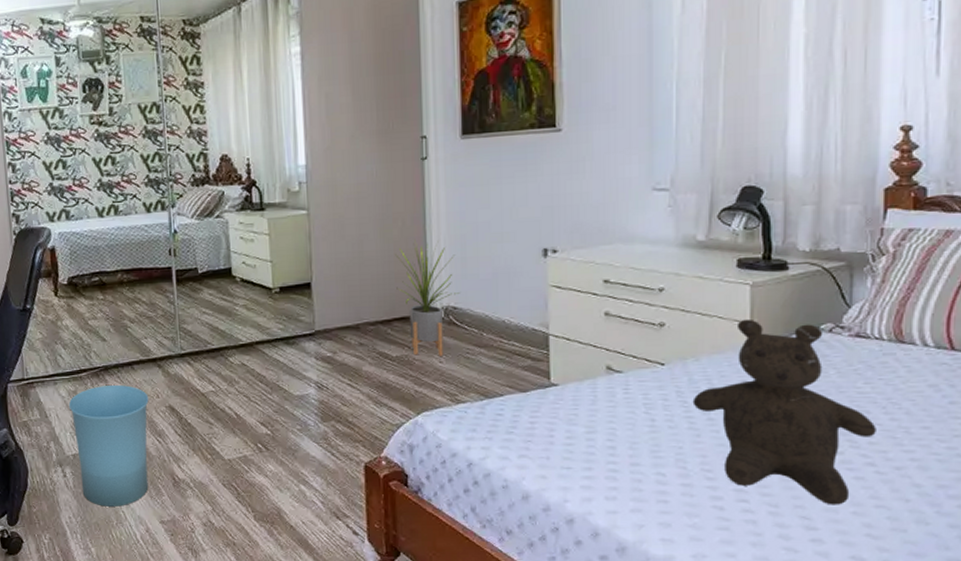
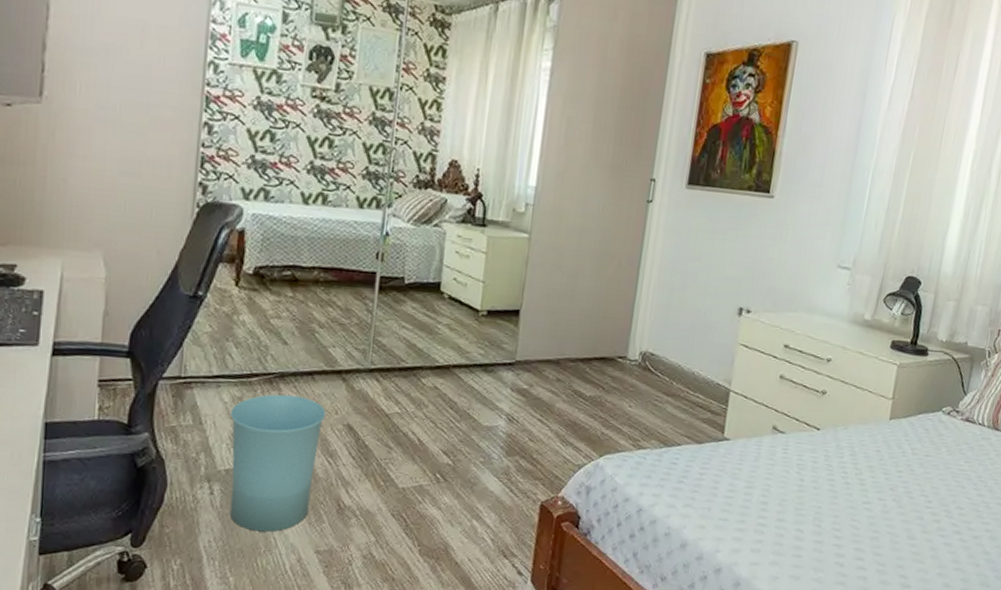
house plant: present [395,239,460,356] -> none [602,281,661,401]
teddy bear: present [692,318,876,505] -> none [835,395,967,567]

